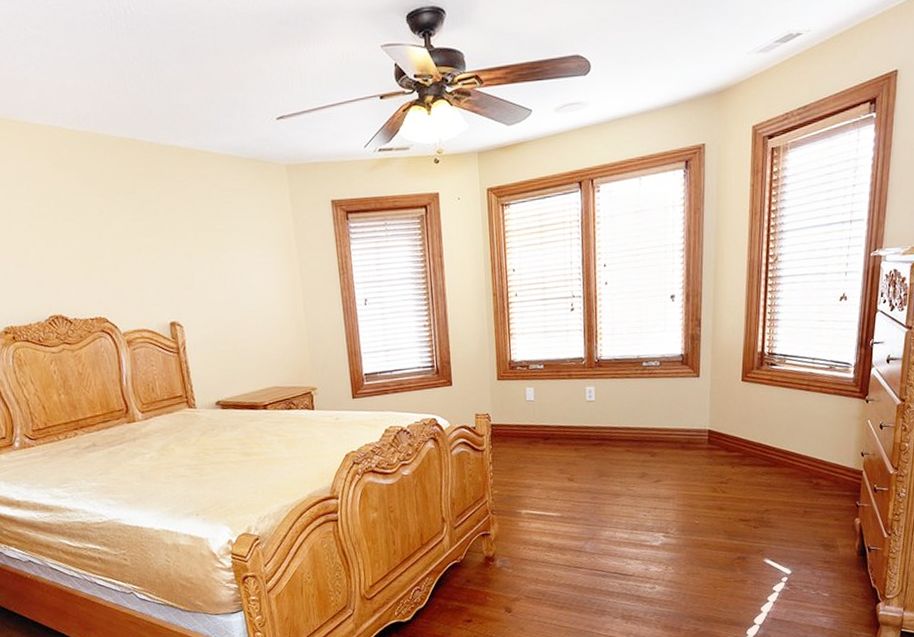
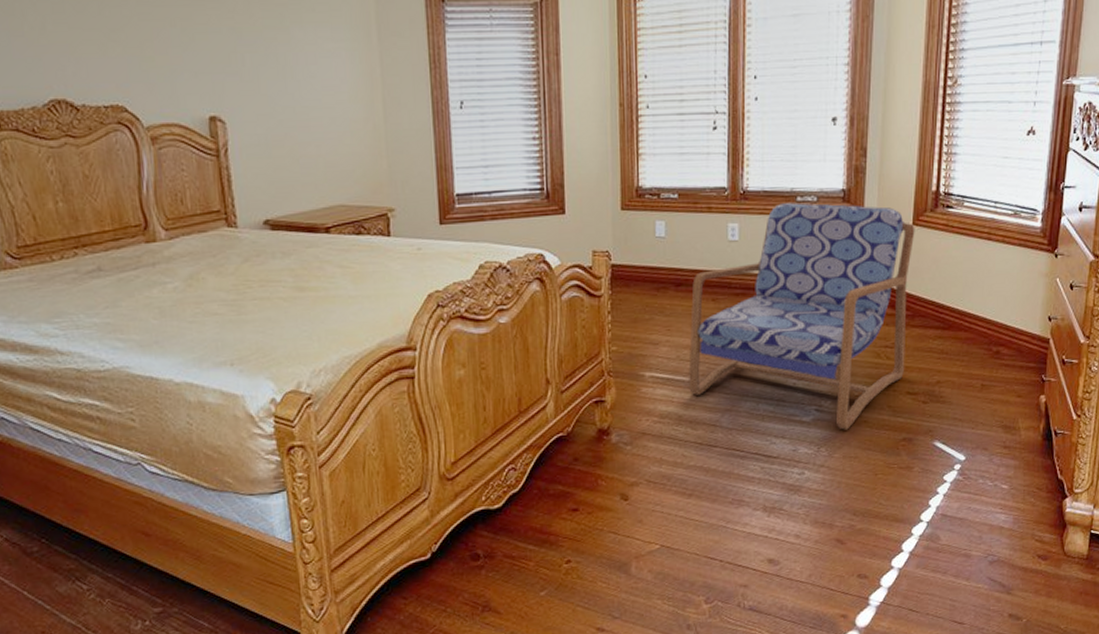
armchair: none [557,367,744,552] -> present [689,203,915,430]

